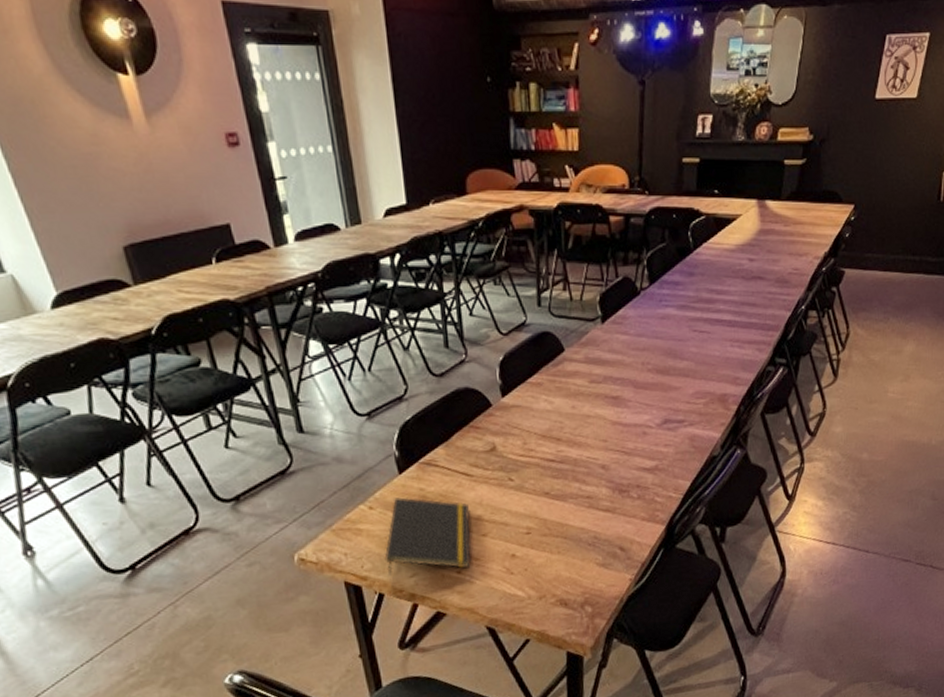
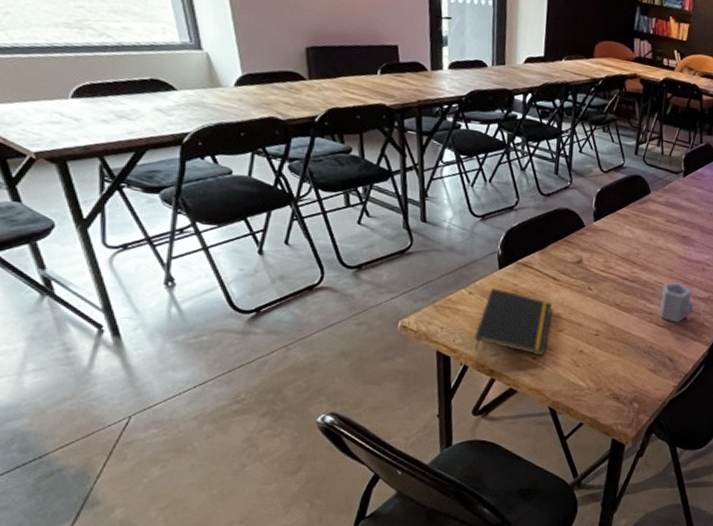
cup: none [598,454,639,504] -> present [659,282,693,323]

